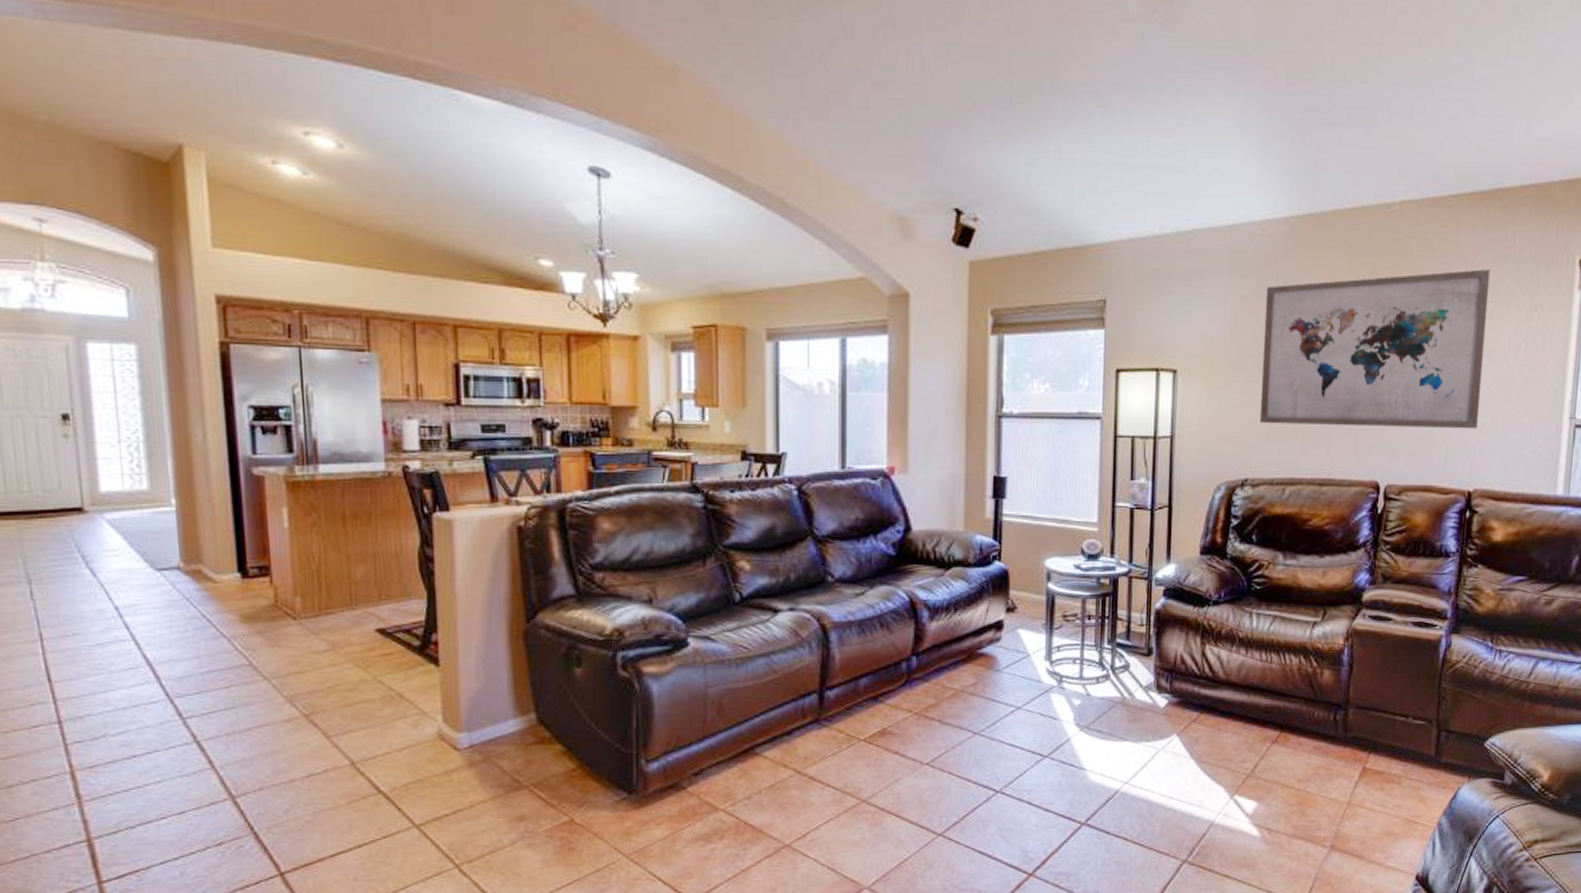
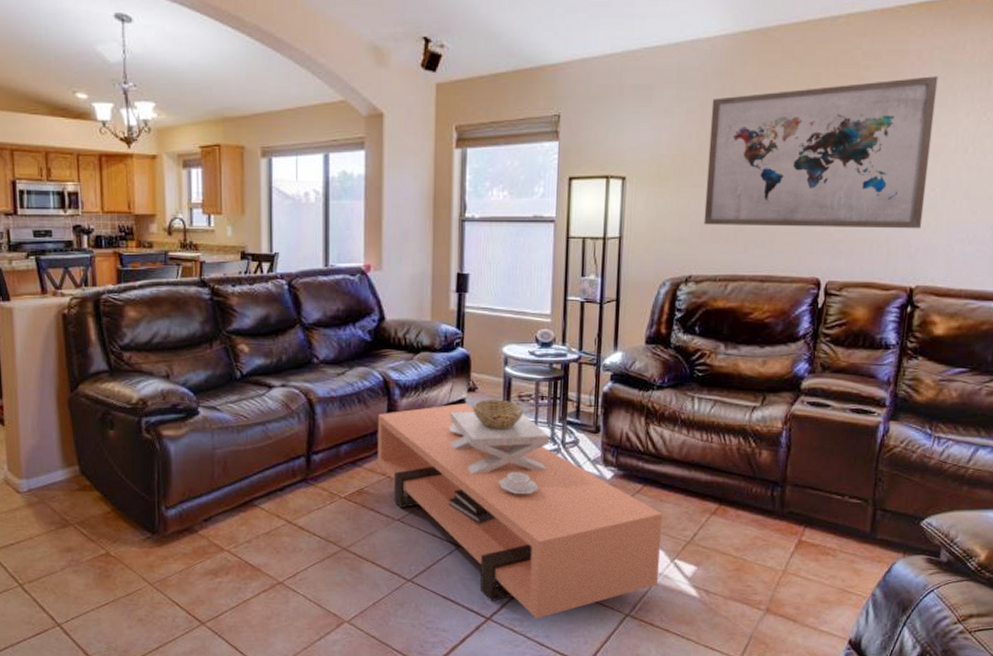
coffee table: none [903,625,1220,872] -> present [378,403,662,619]
decorative bowl: none [985,620,1098,708] -> present [449,399,550,475]

